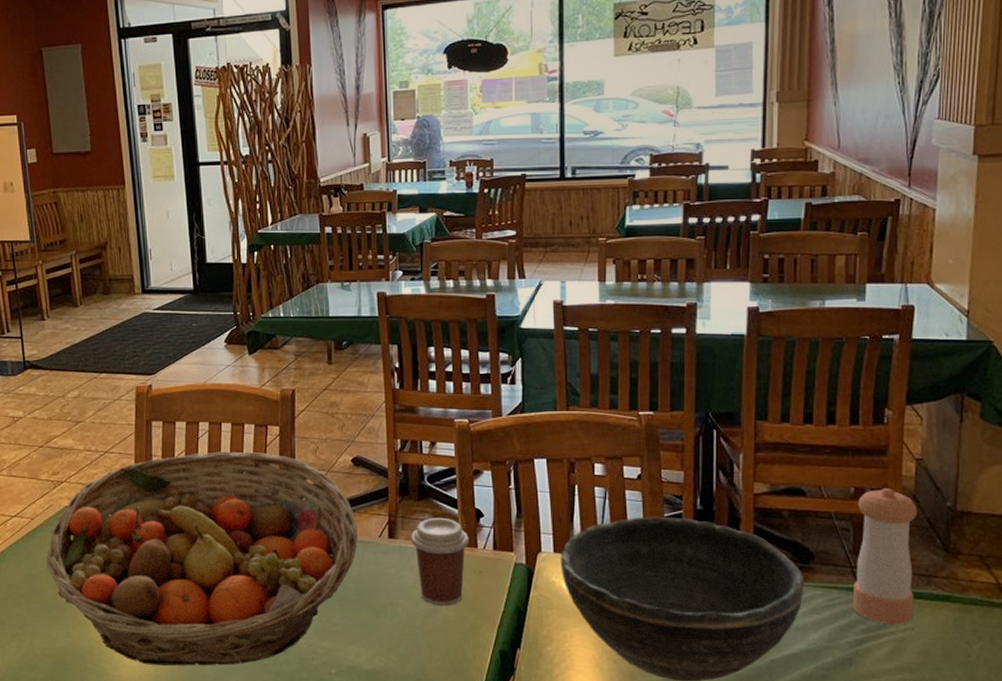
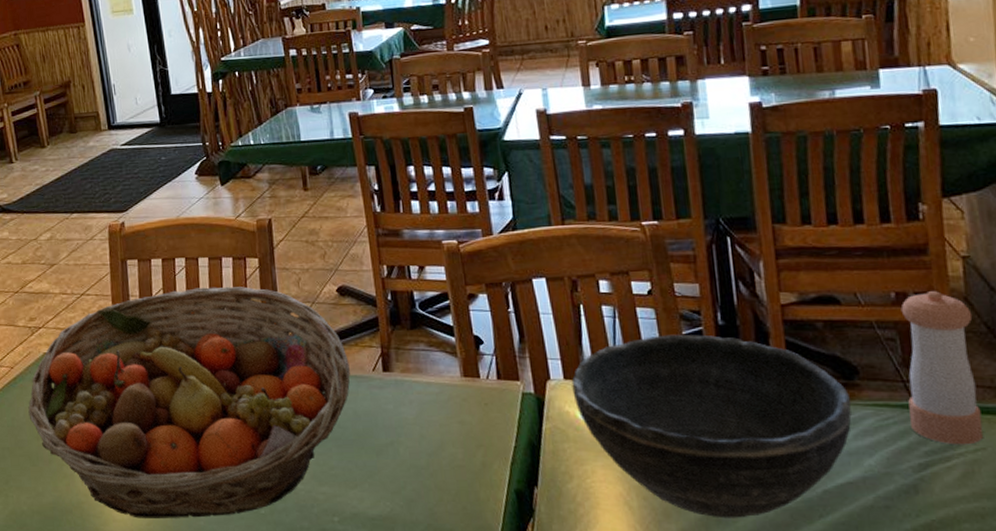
coffee cup: present [411,517,469,607] -> none [407,346,470,444]

